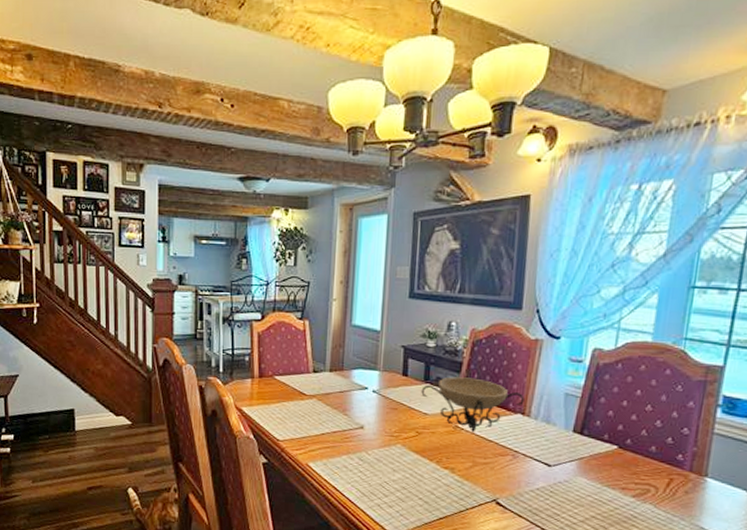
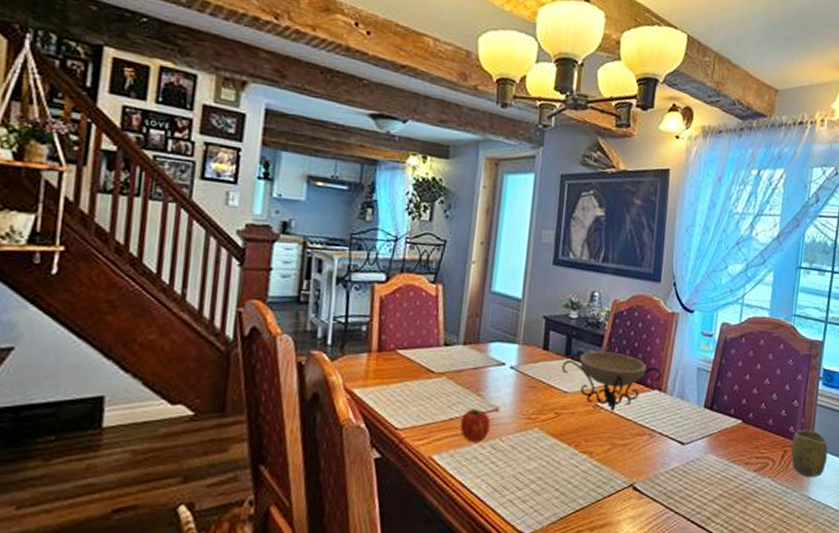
fruit: none [331,425,357,454] -> present [460,408,491,442]
cup: none [678,458,728,508] -> present [791,429,828,477]

